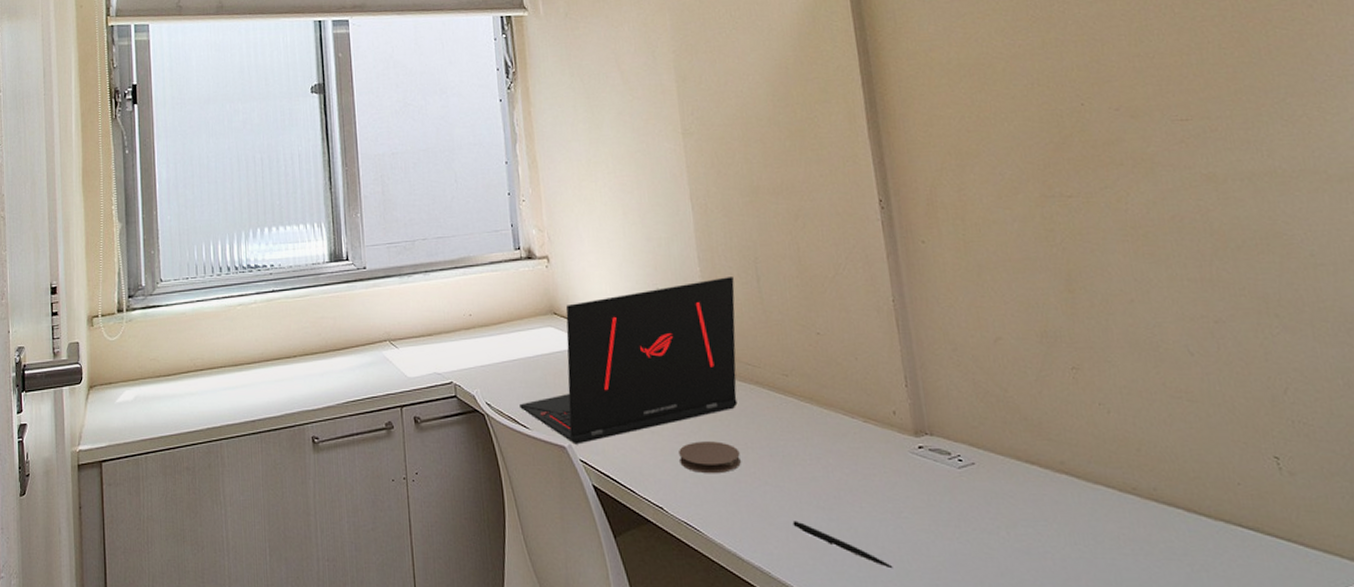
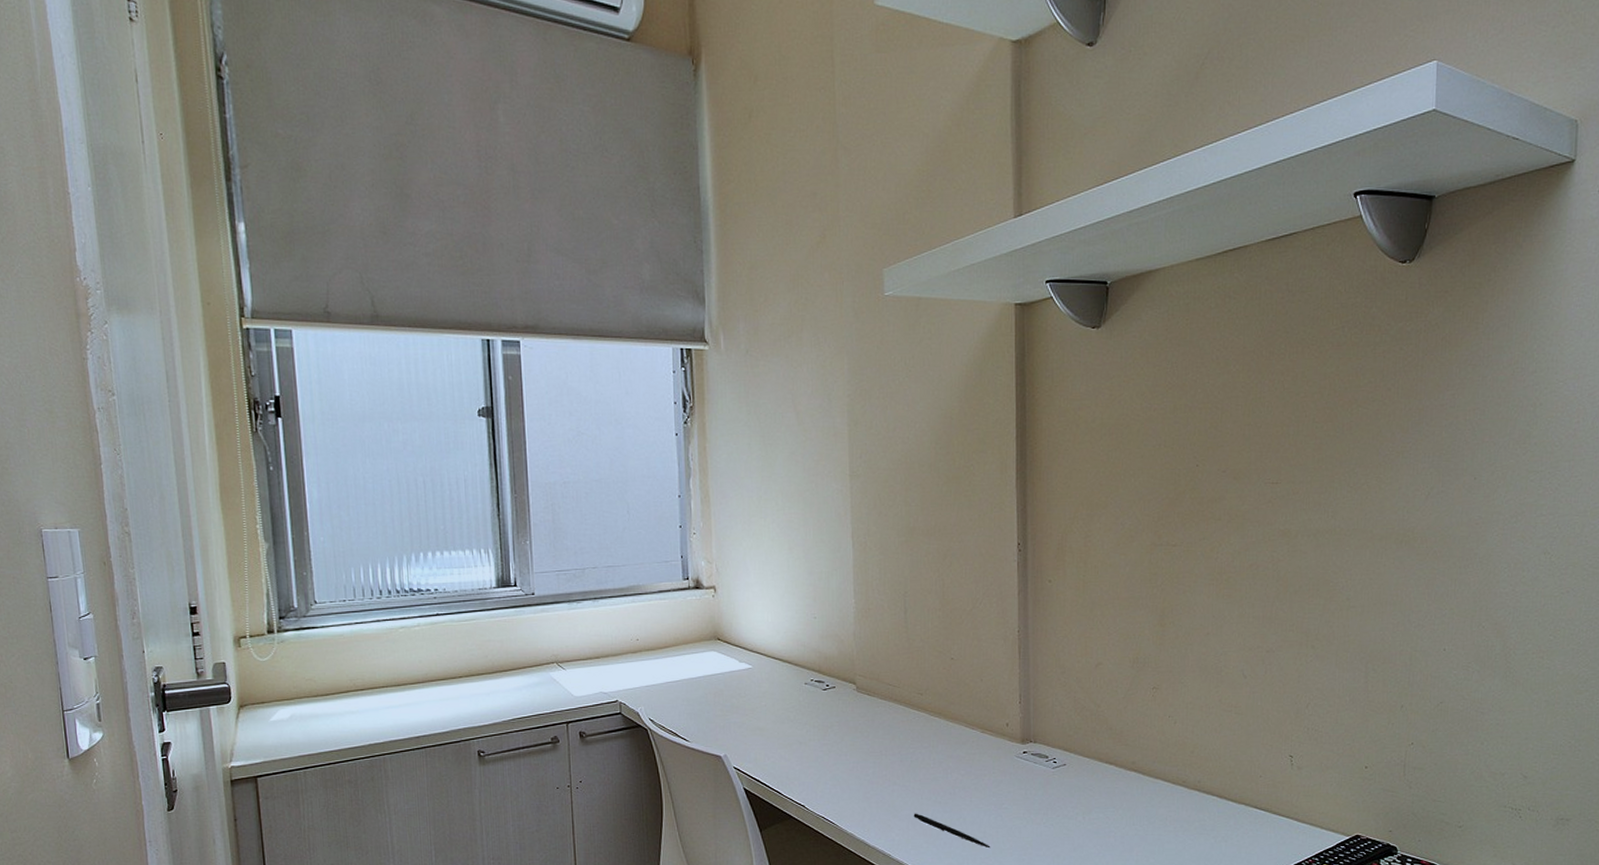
laptop: present [520,277,738,445] -> none [681,608,884,754]
coaster: present [679,441,741,474] -> none [822,750,875,777]

